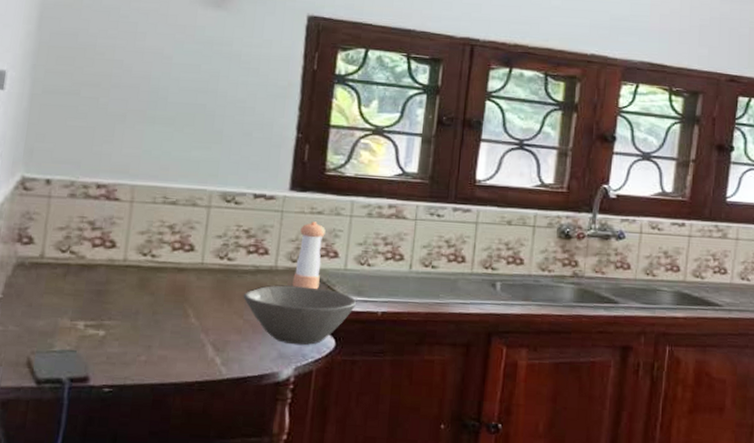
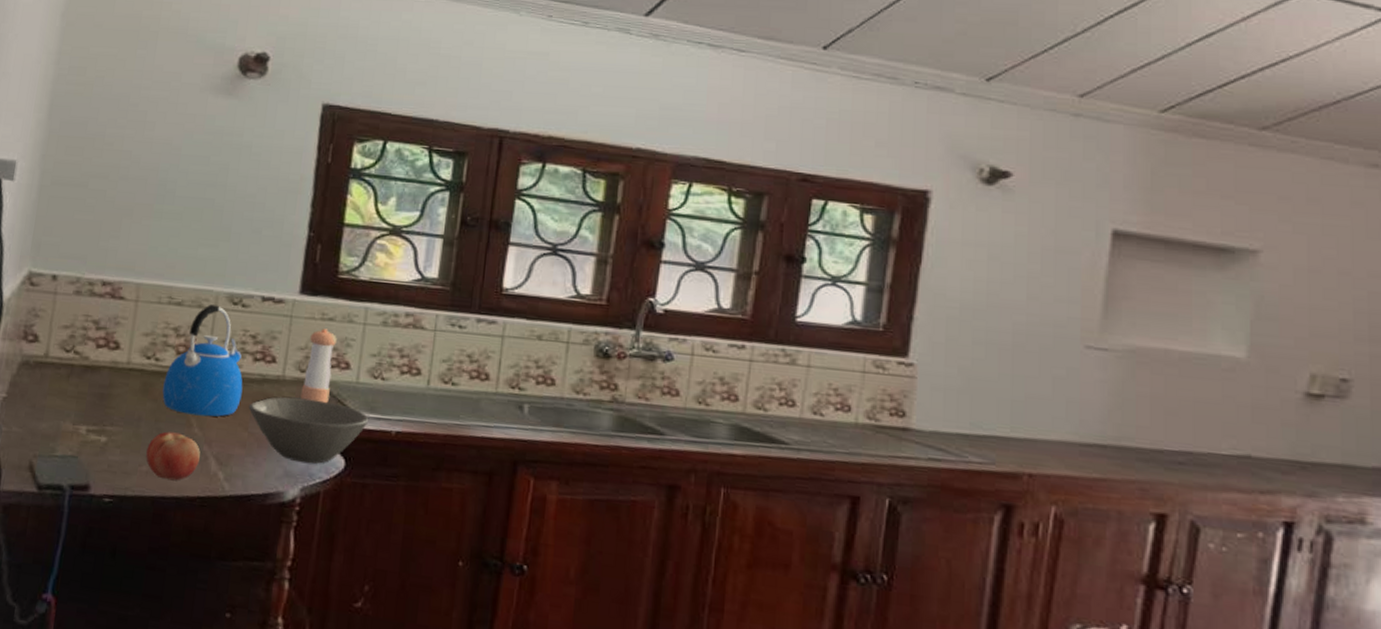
fruit: none [144,323,198,368] -> present [146,431,201,481]
kettle: none [159,203,238,307] -> present [162,304,243,417]

